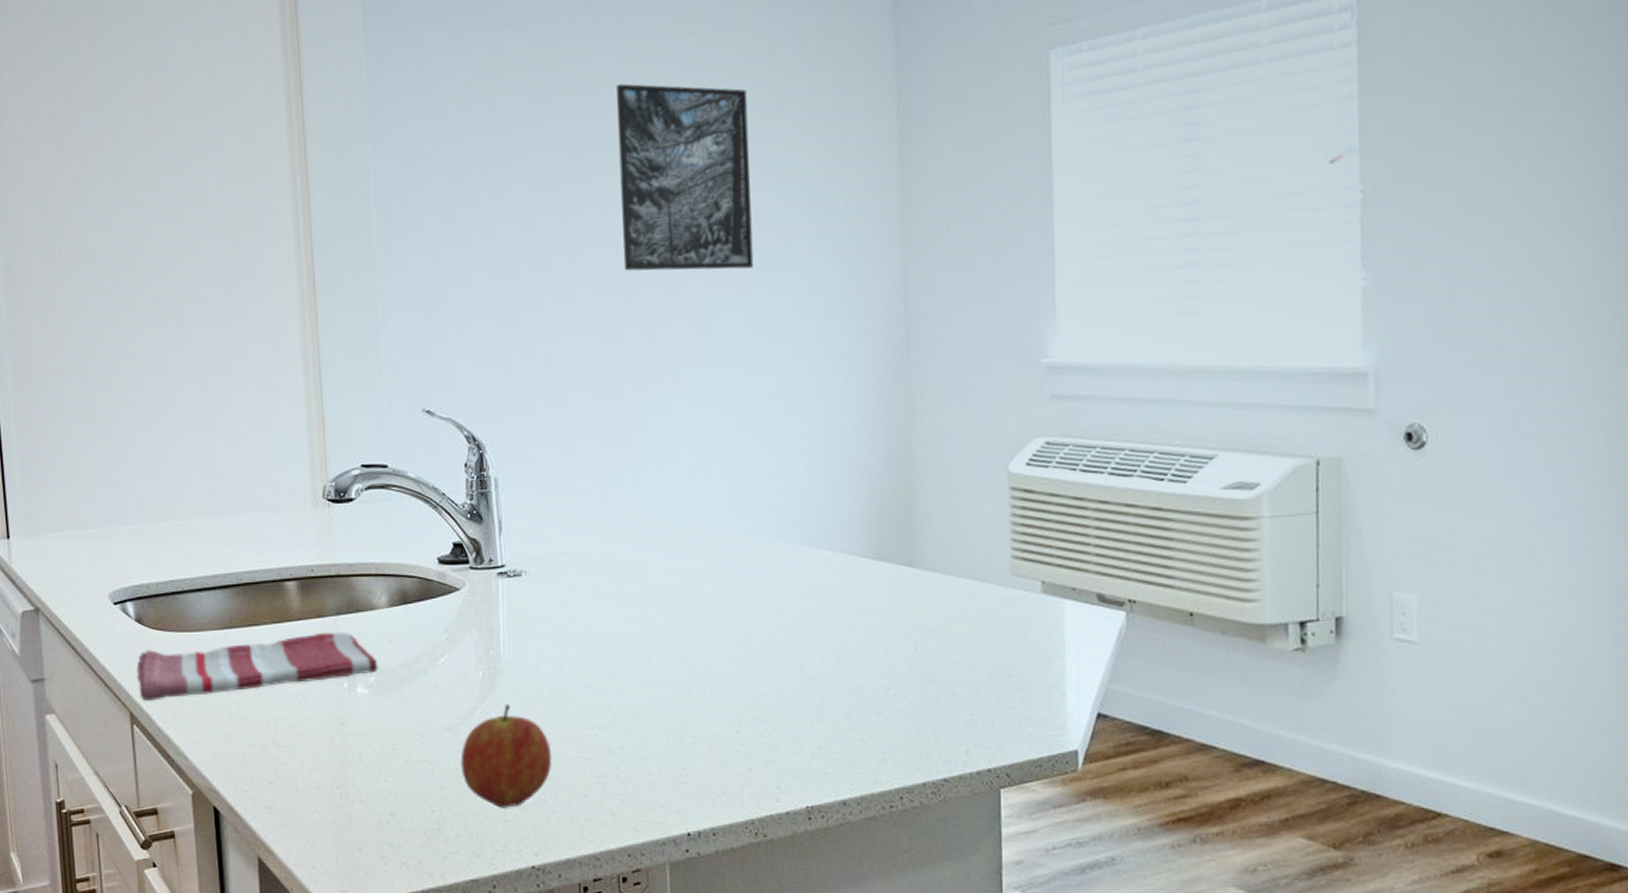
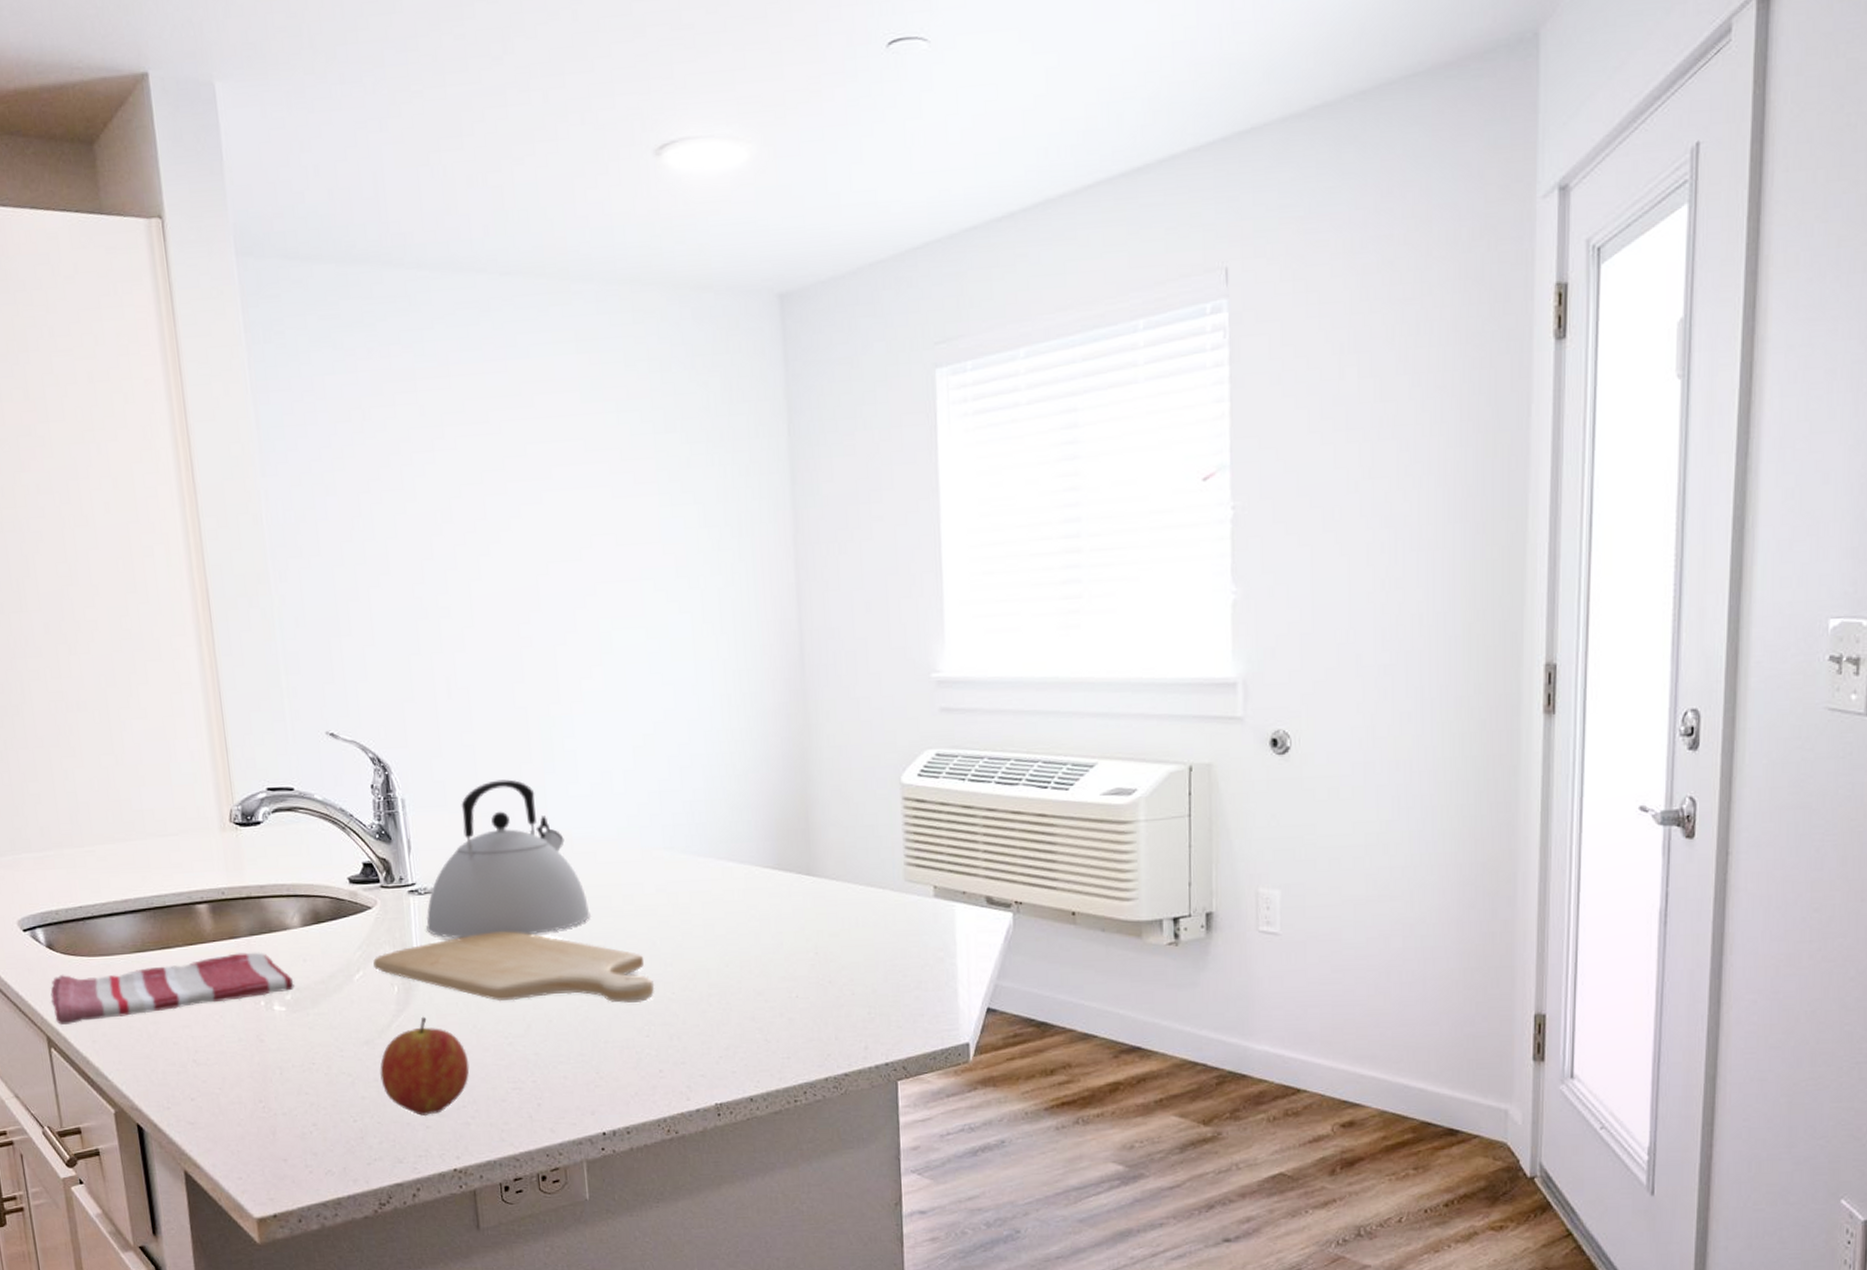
chopping board: none [459,617,747,696] -> present [373,931,655,1003]
kettle: none [514,460,682,624] -> present [426,779,591,939]
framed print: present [616,83,754,271] -> none [508,403,651,592]

